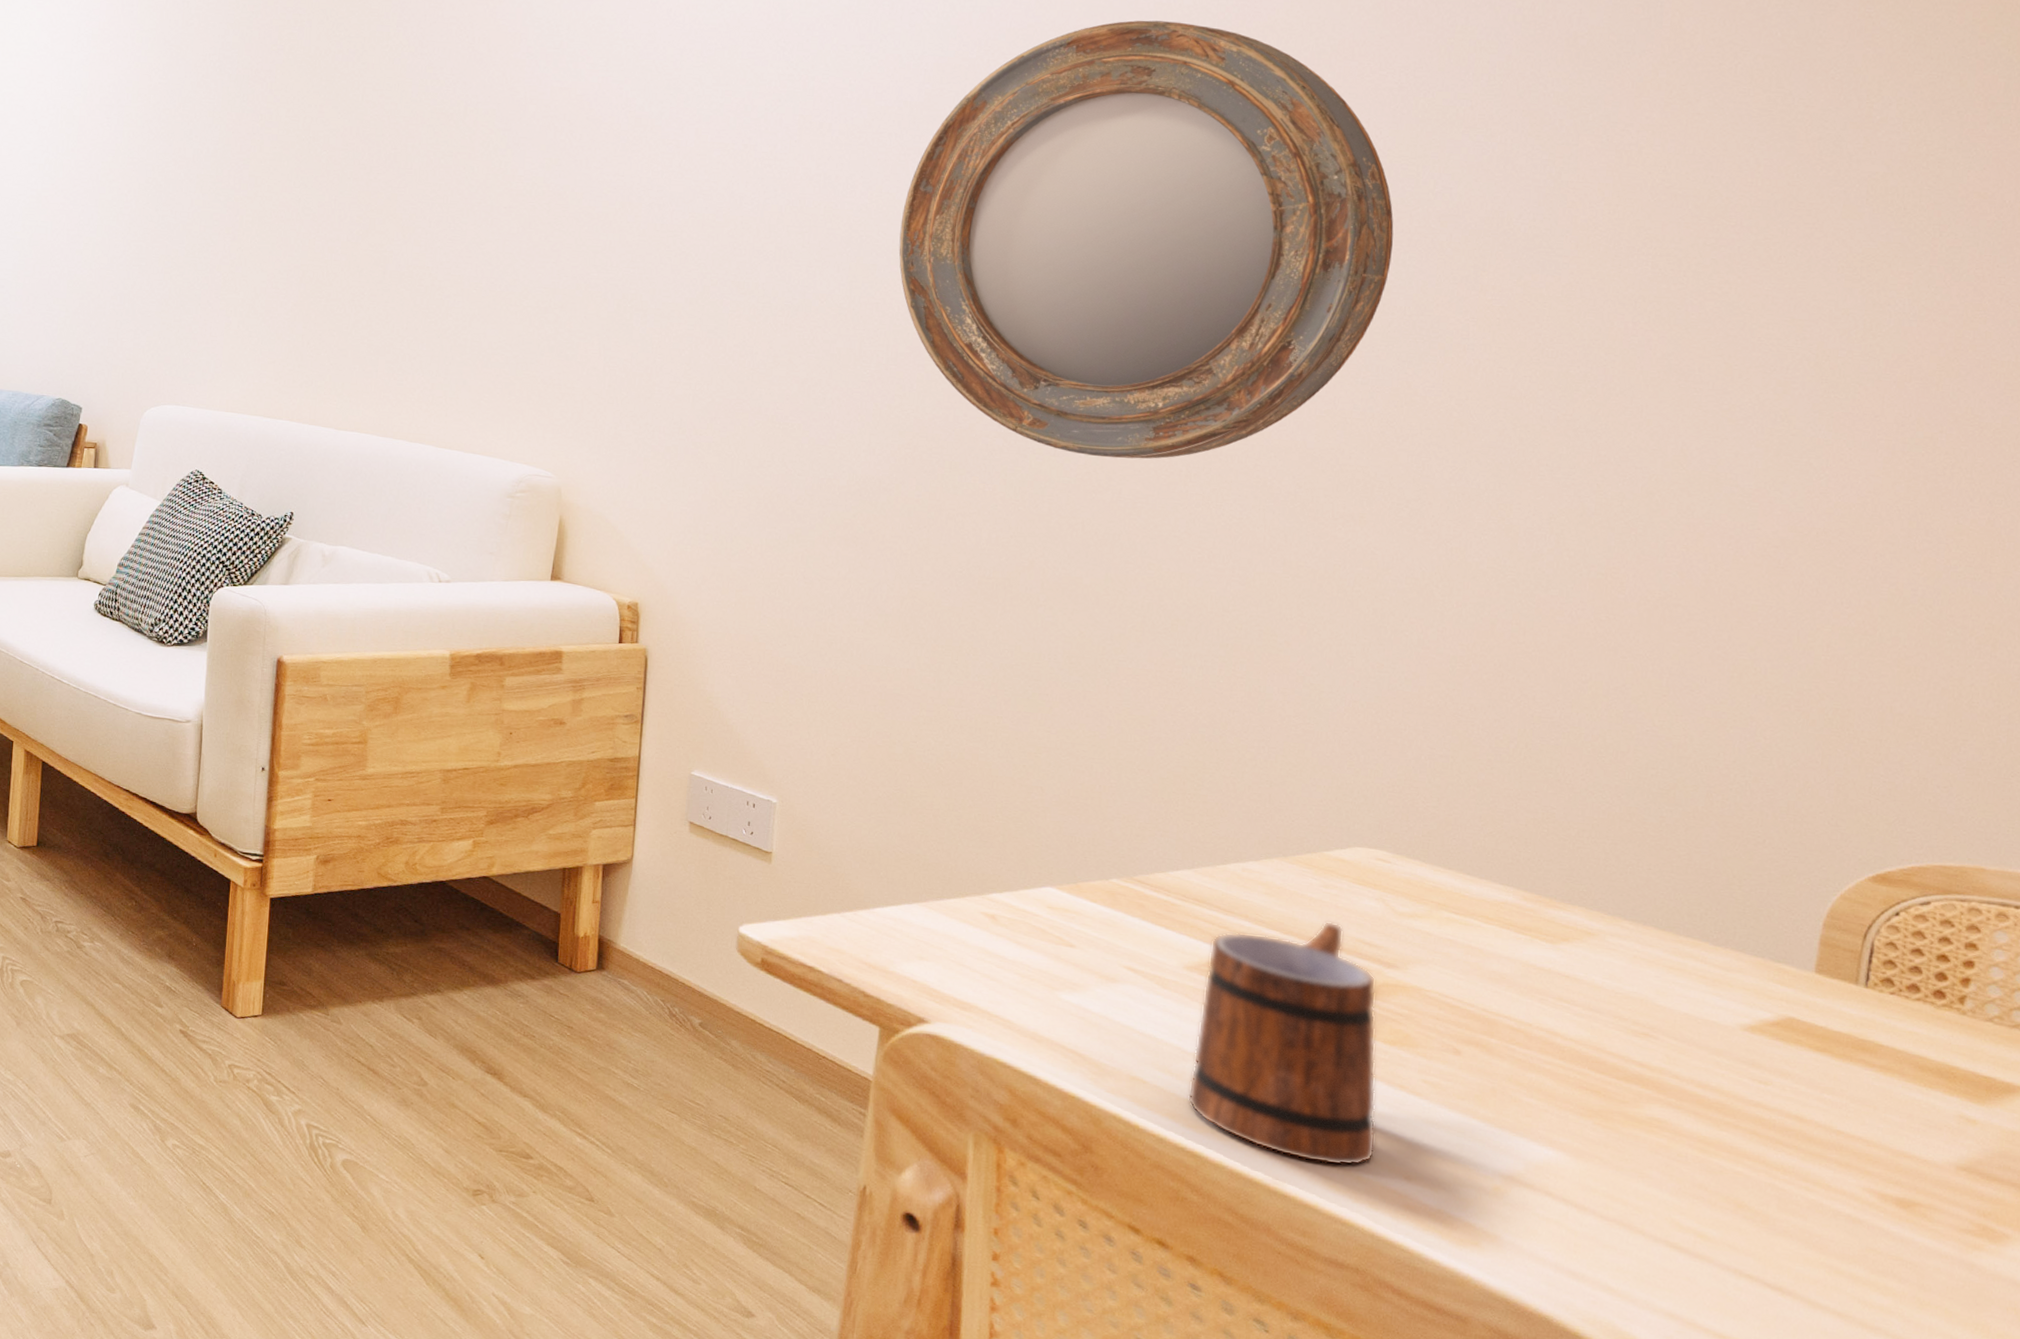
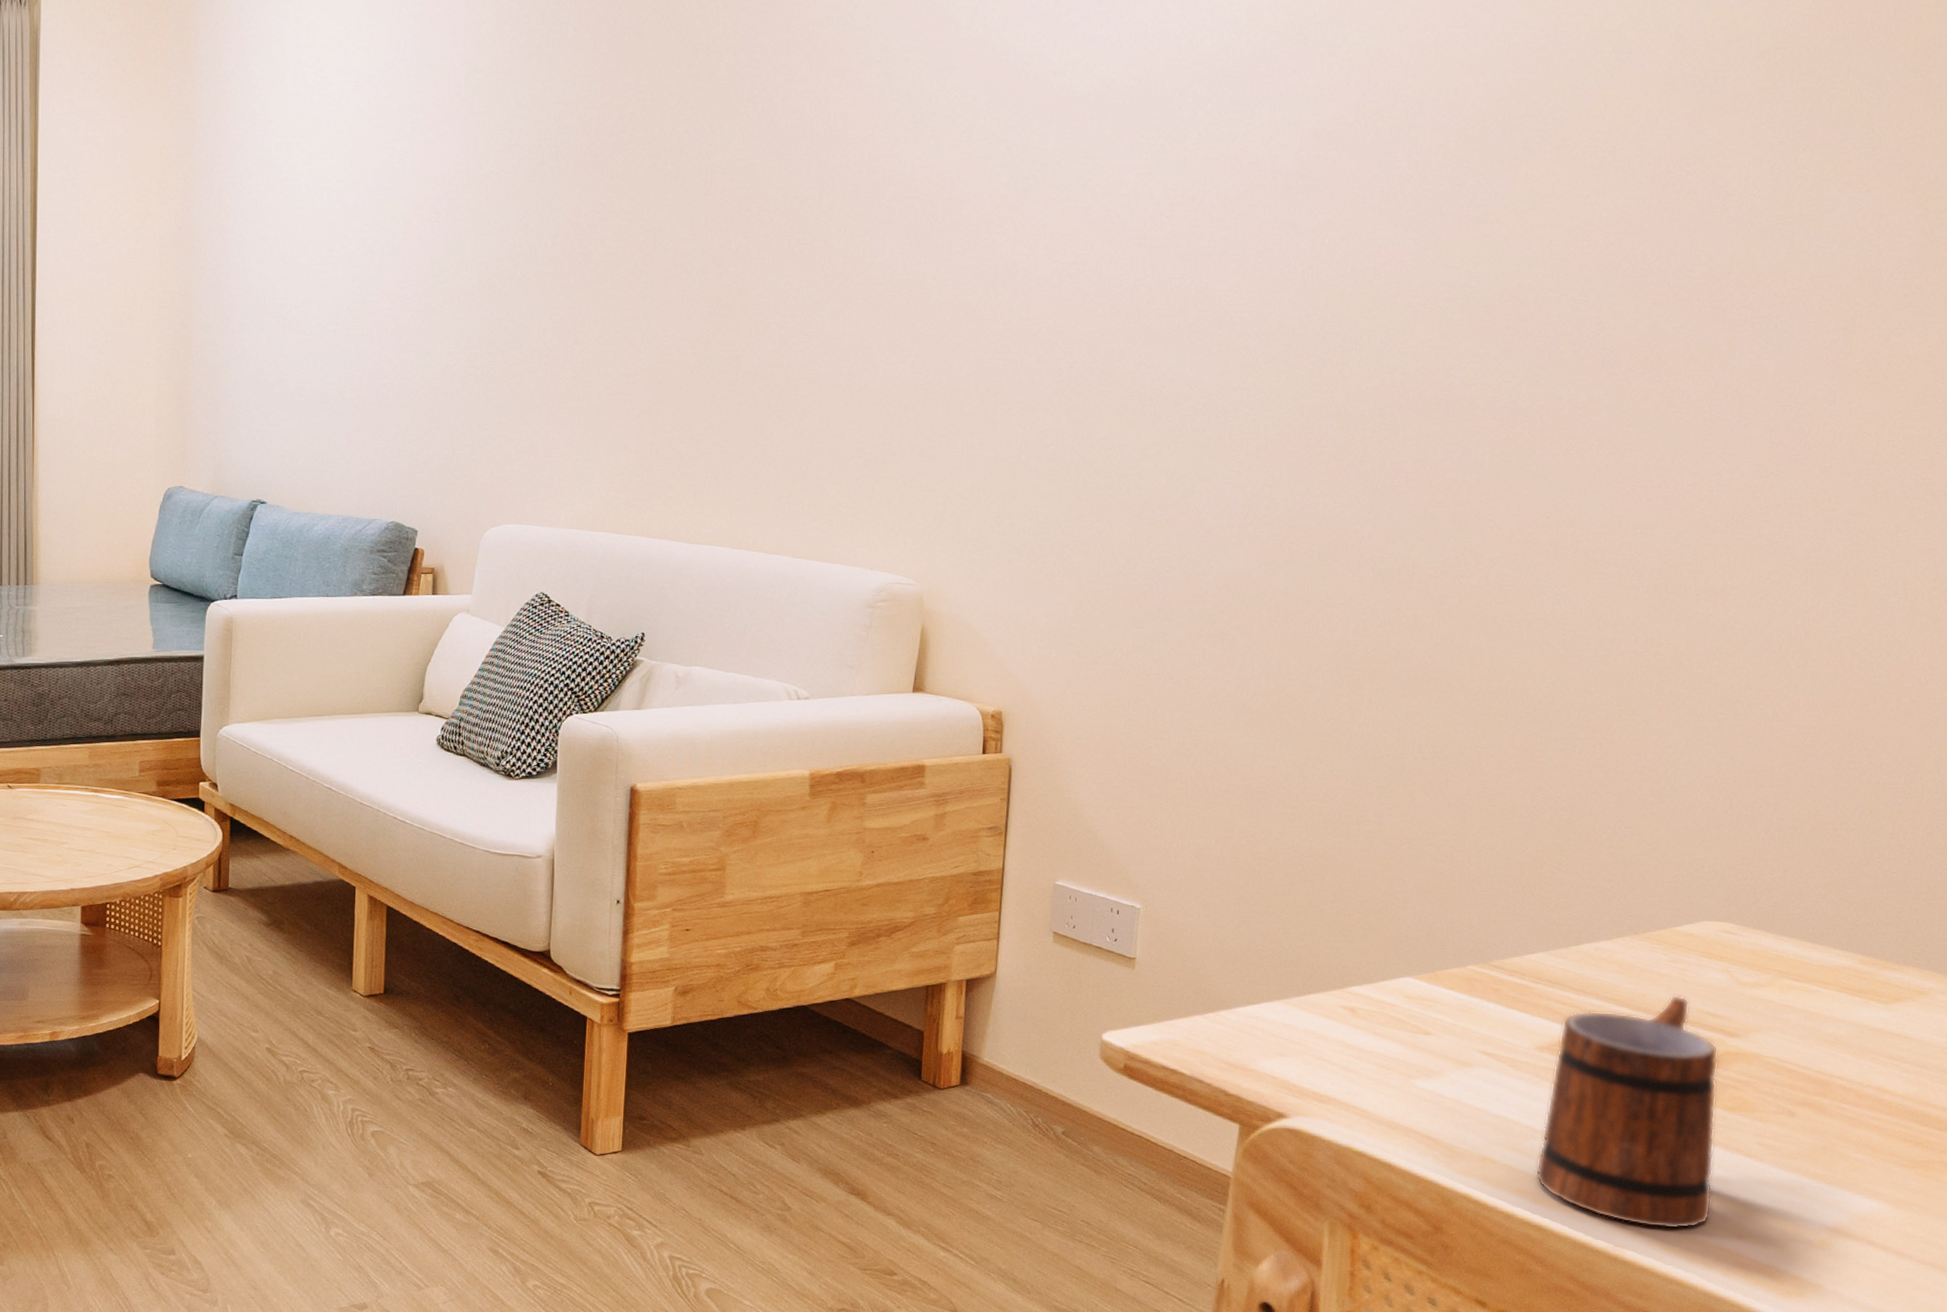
home mirror: present [899,20,1394,459] -> none [1271,77,1768,541]

